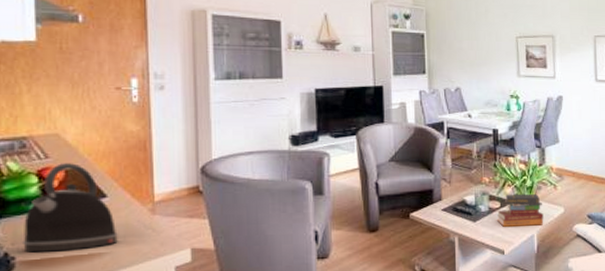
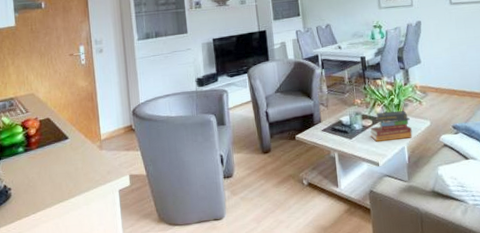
kettle: present [23,163,119,253] -> none [15,115,79,184]

